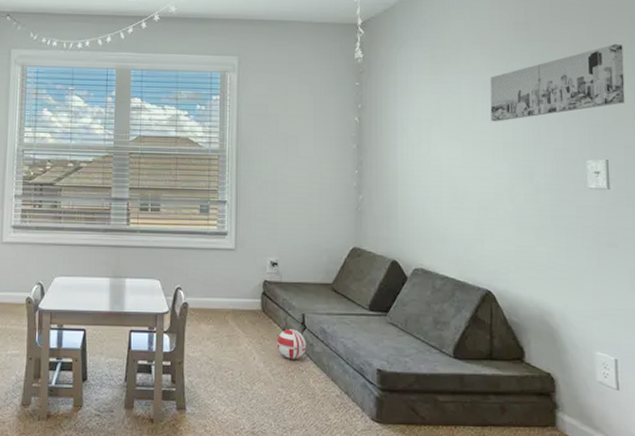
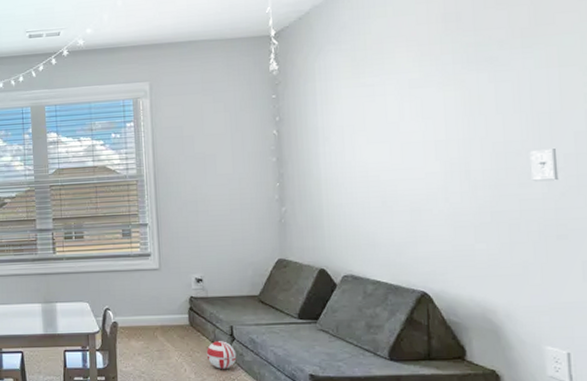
wall art: present [490,44,625,122] -> none [417,24,574,121]

